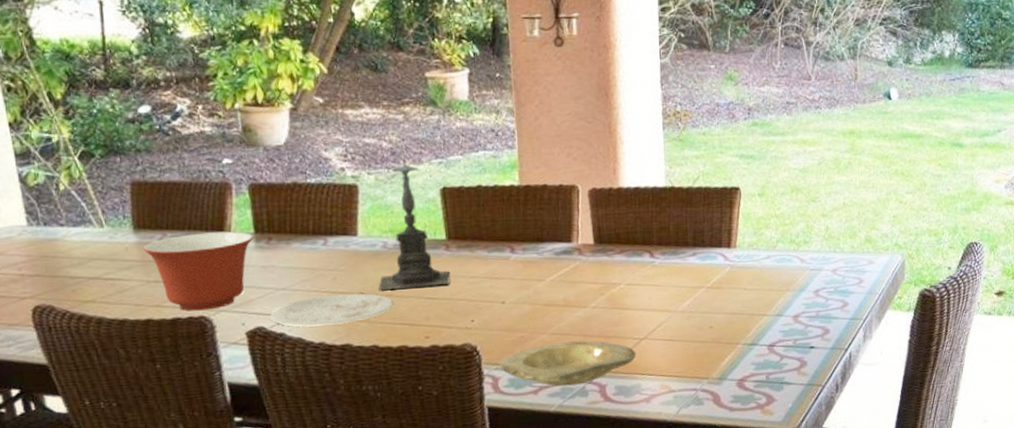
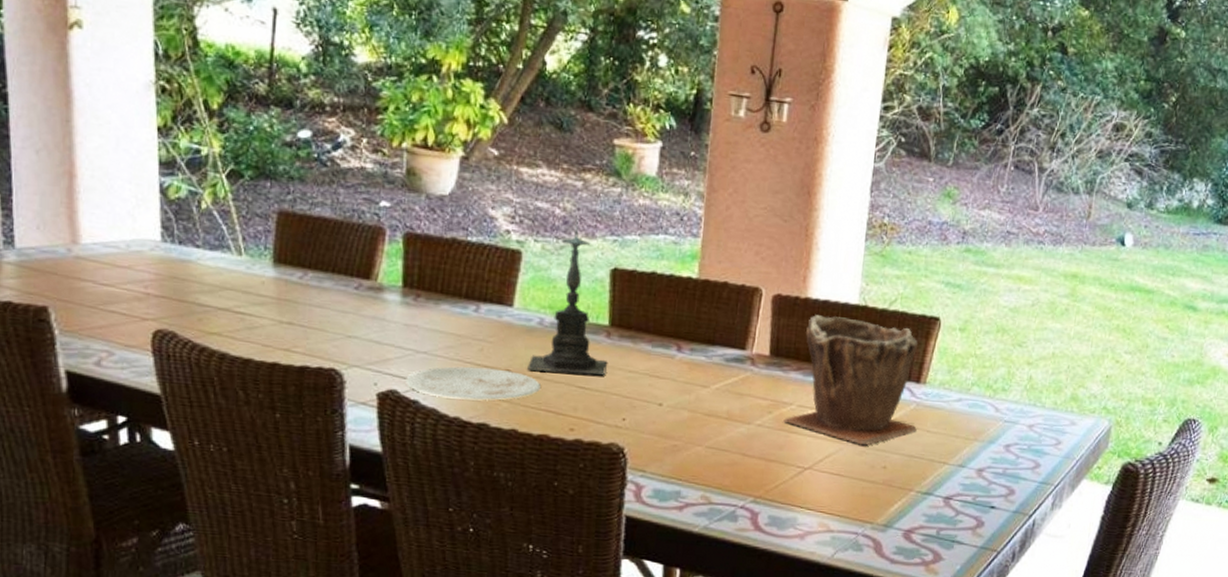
mixing bowl: present [142,231,254,311] -> none [280,277,401,363]
plate: present [500,340,637,386] -> none [646,458,798,508]
plant pot: none [615,200,734,311] -> present [783,315,919,445]

